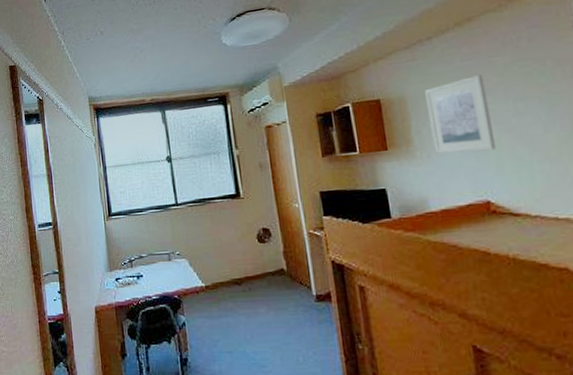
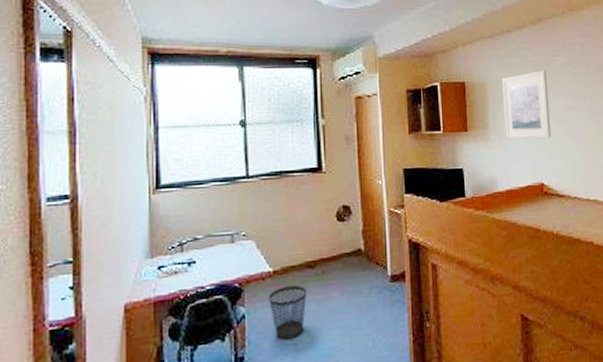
wastebasket: none [203,299,237,347] -> present [268,285,307,340]

